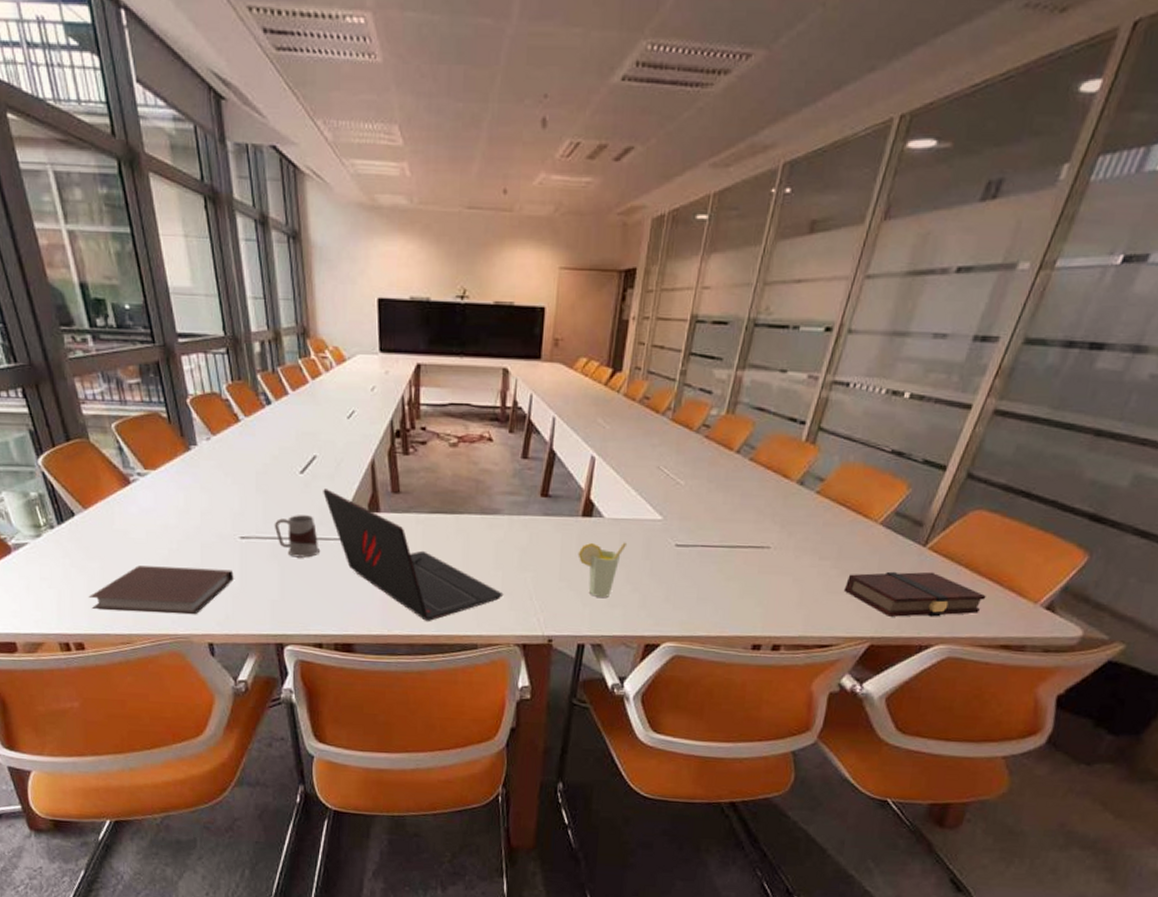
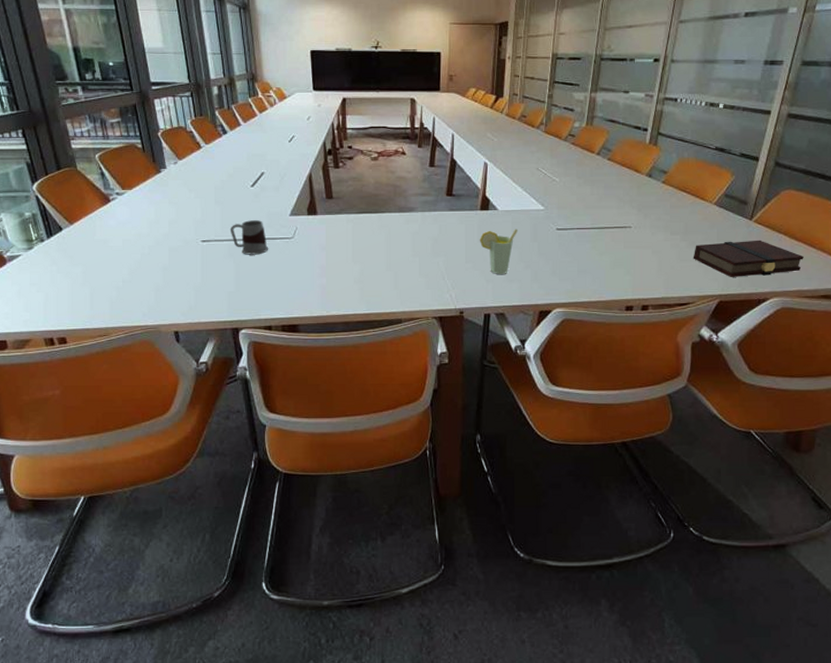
notebook: present [88,565,234,615] -> none [71,268,196,308]
laptop: present [323,489,504,621] -> none [270,198,421,302]

